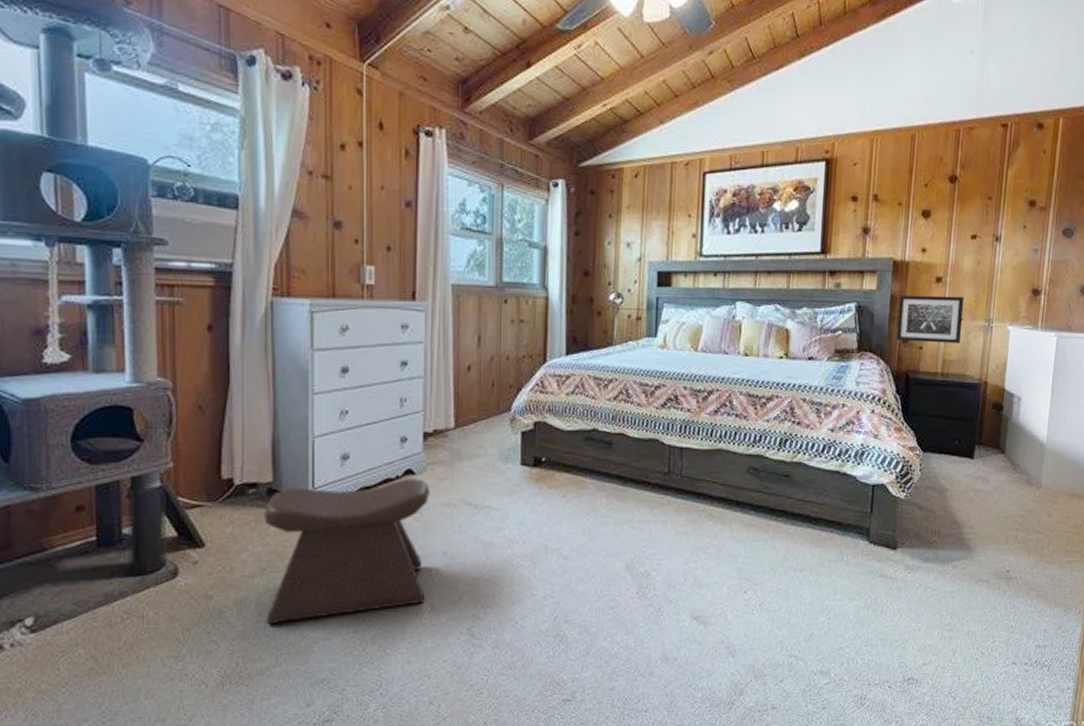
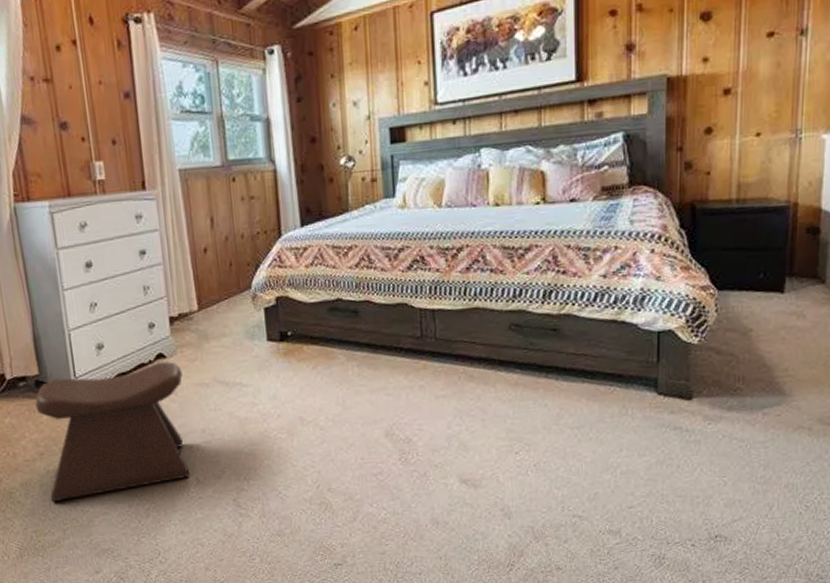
wall art: present [896,295,964,344] -> none [676,107,762,169]

